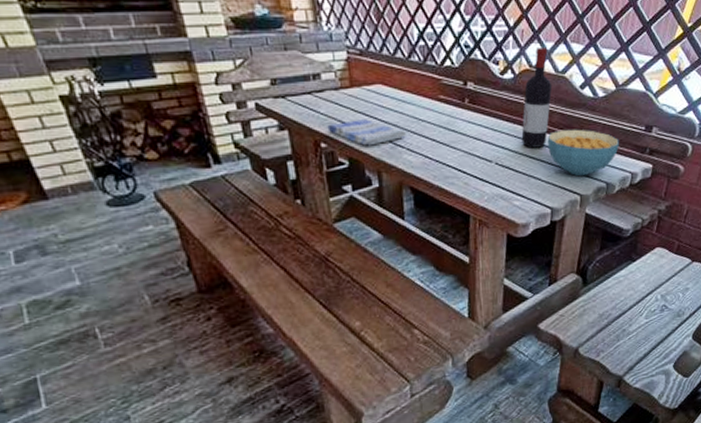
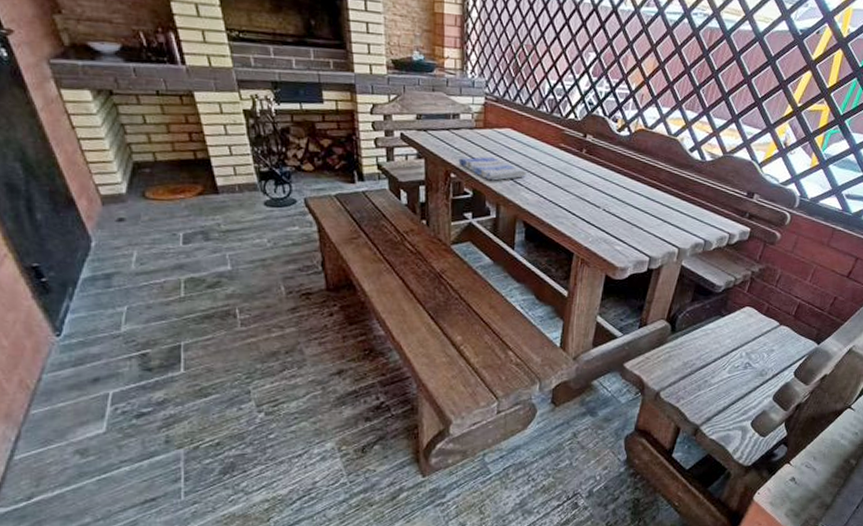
wine bottle: present [521,48,553,148] -> none [629,111,664,201]
cereal bowl: present [547,129,619,177] -> none [653,186,721,231]

